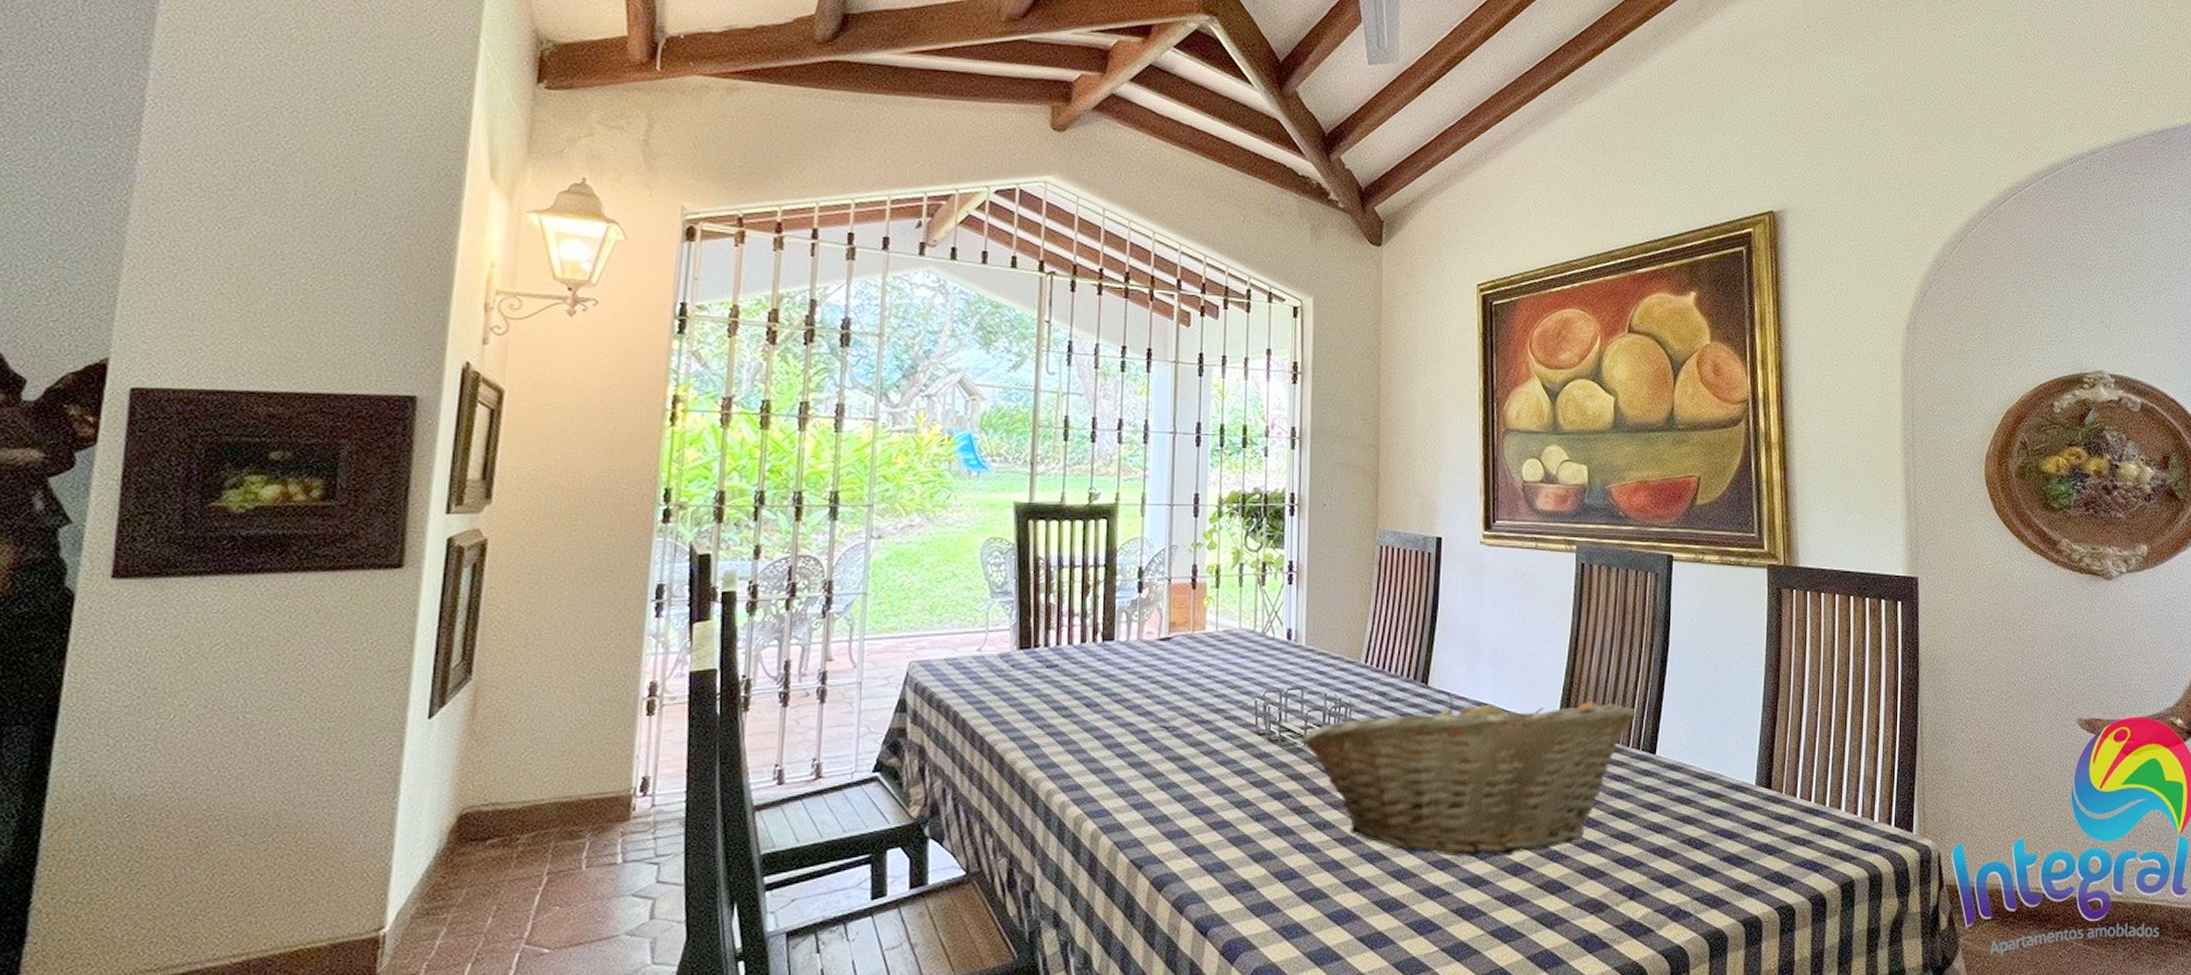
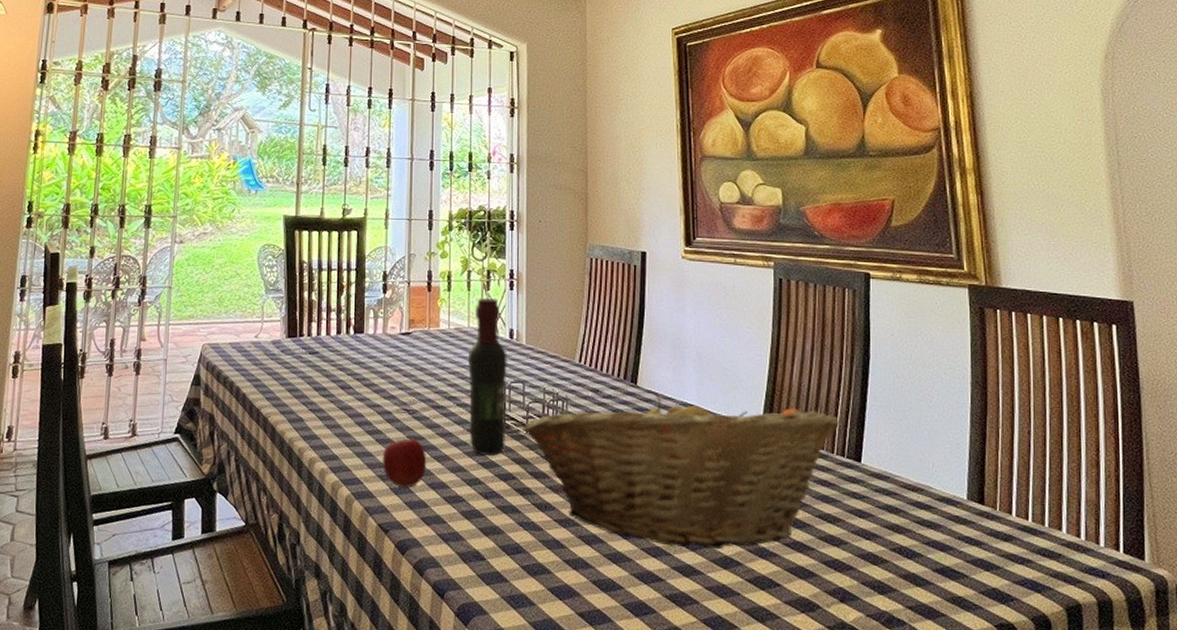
apple: none [1135,760,1189,817] -> present [382,438,427,489]
wine bottle: none [1239,595,1284,773] -> present [468,298,507,456]

